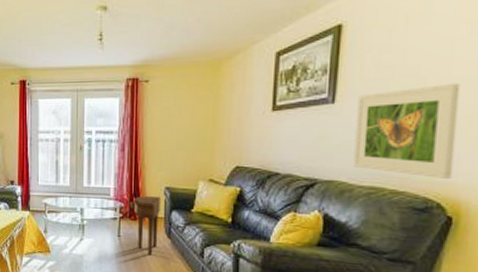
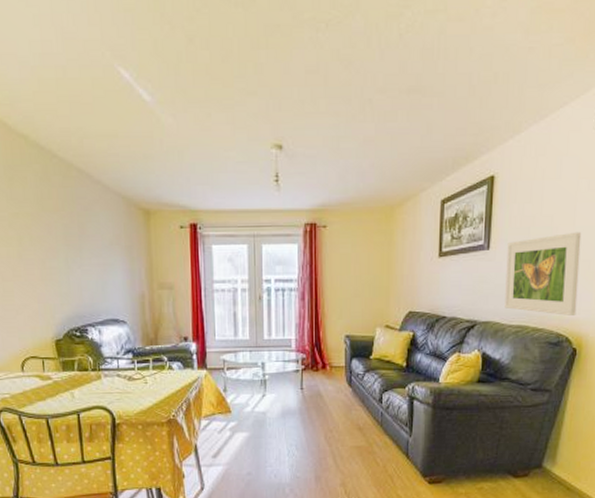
side table: present [130,195,160,256] -> none [312,345,341,406]

